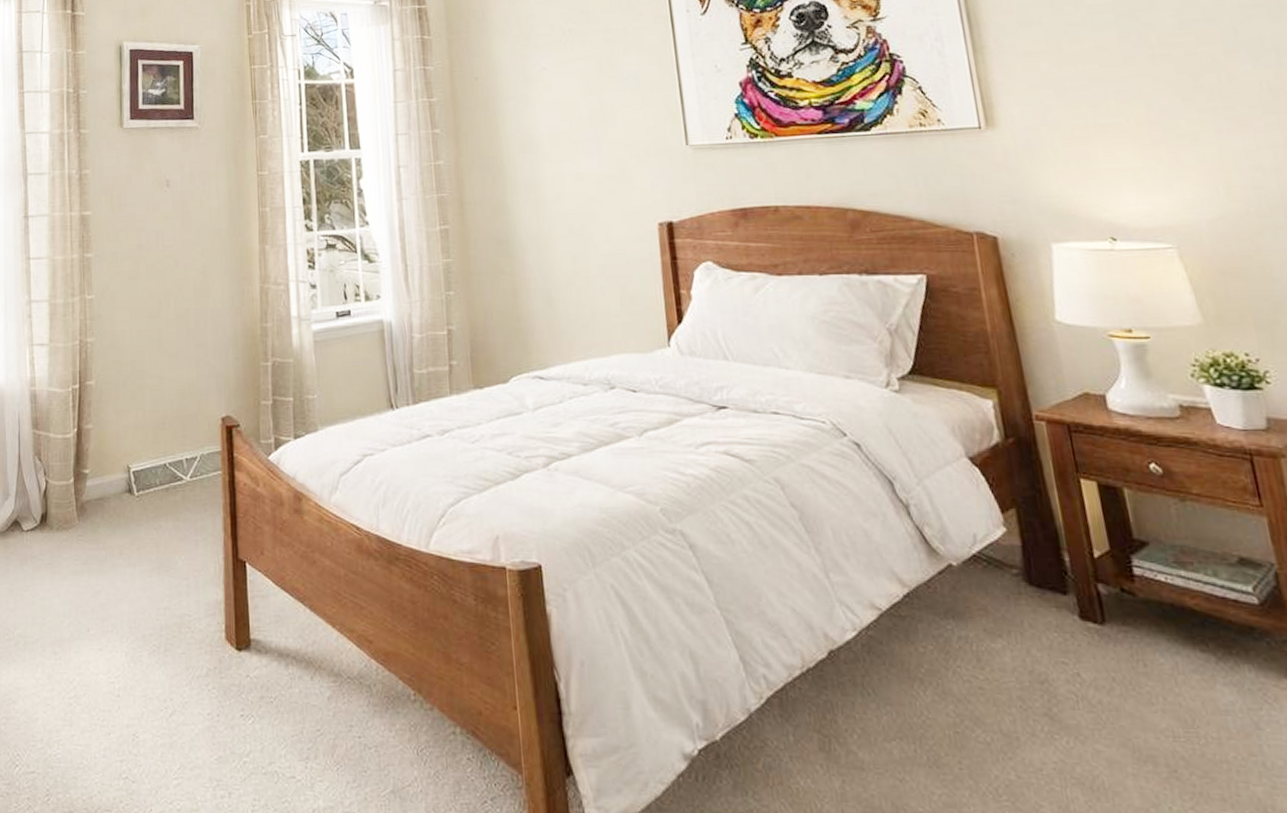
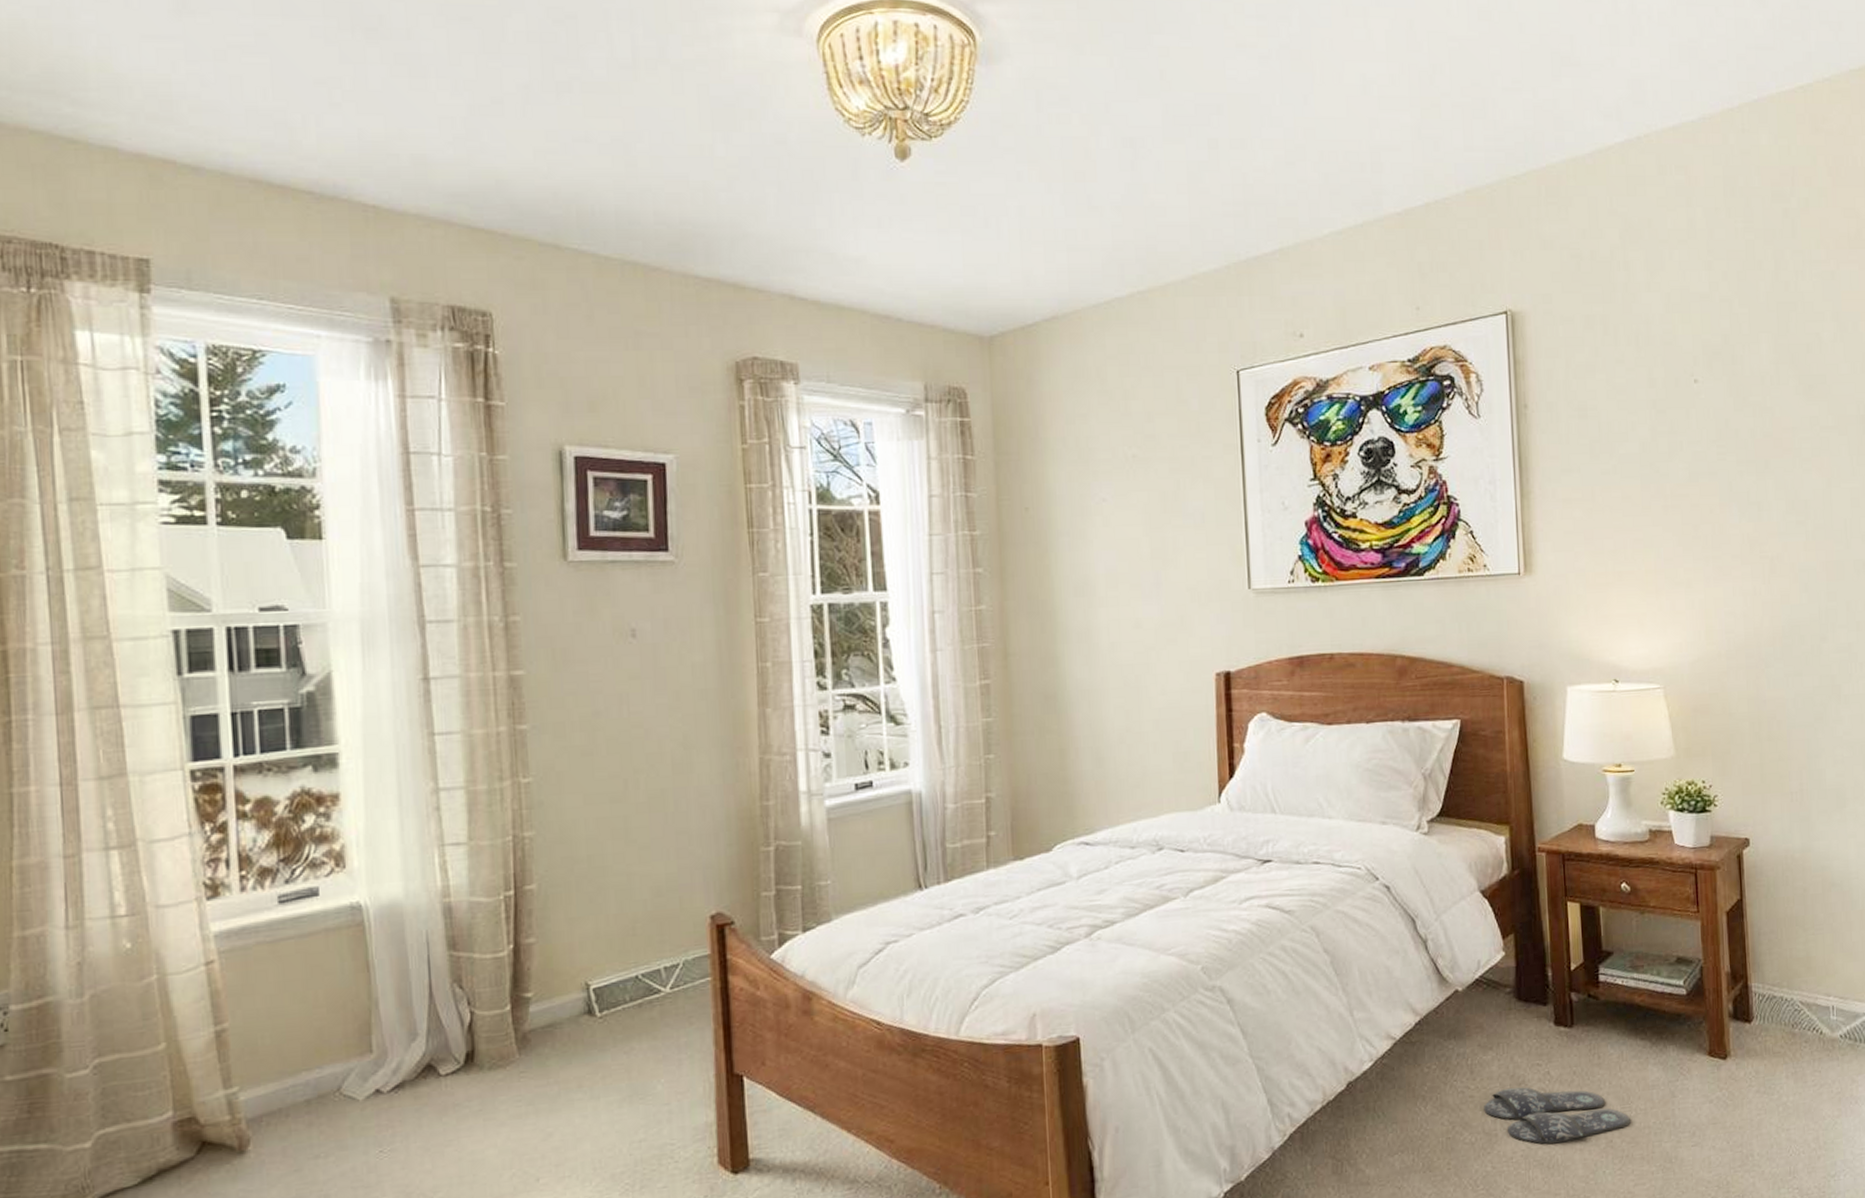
slippers: none [998,686,1200,762] -> present [1484,1087,1630,1144]

